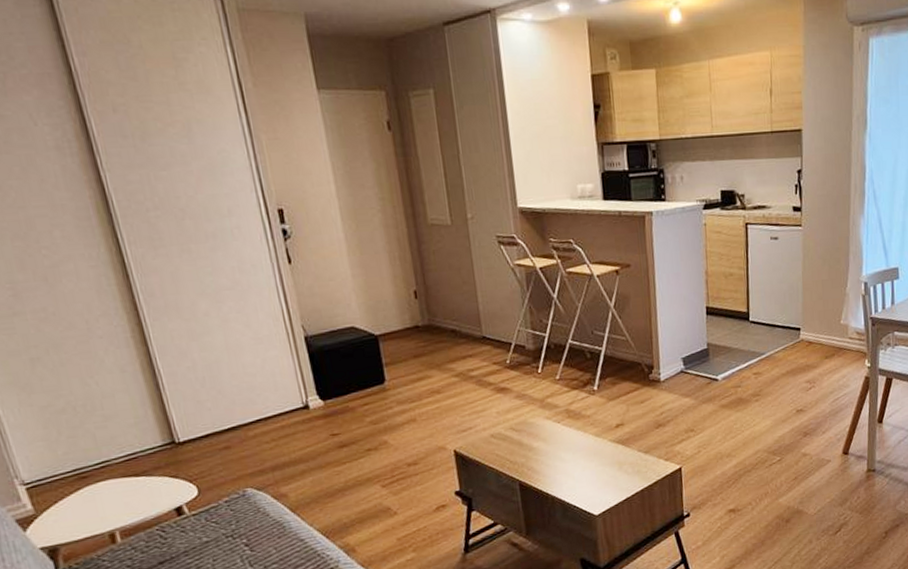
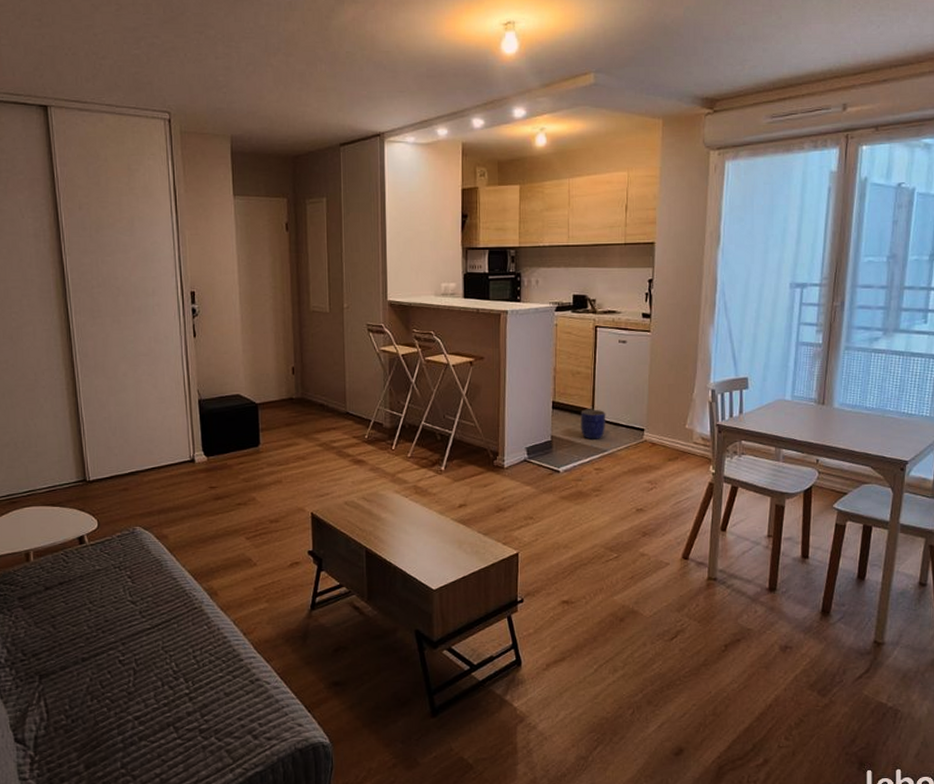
planter: none [736,311,762,344] -> present [580,409,606,440]

